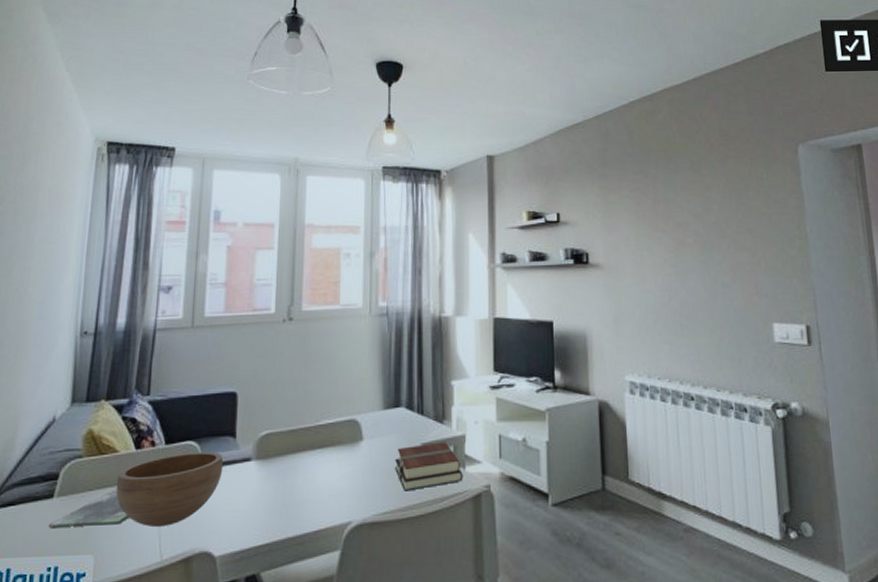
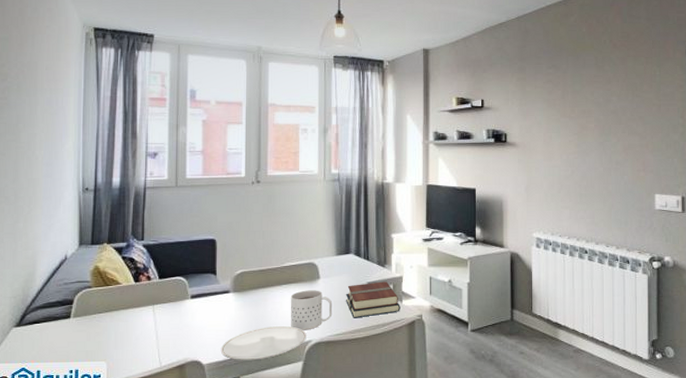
magazine: present [49,489,129,527] -> none [68,312,133,340]
bowl: present [115,451,224,528] -> none [120,285,207,342]
plate: none [237,503,346,551] -> present [220,326,307,361]
mug: none [325,455,379,509] -> present [290,290,333,330]

